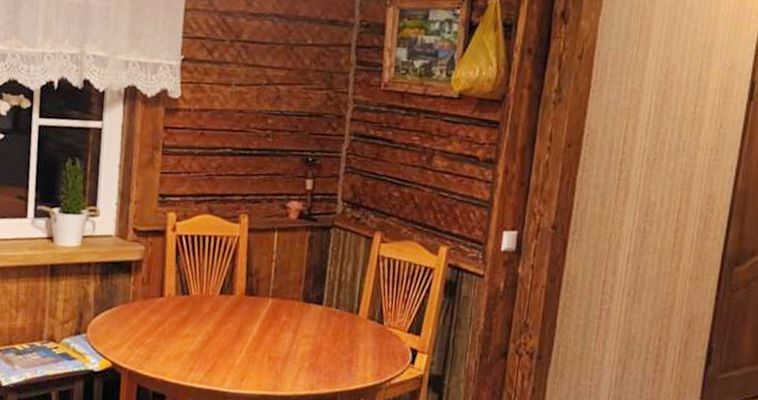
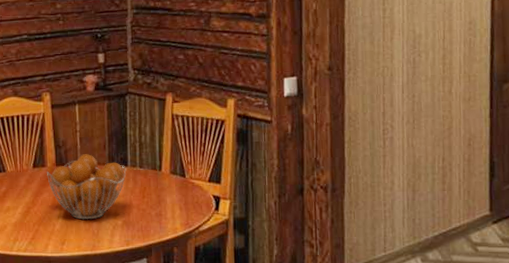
fruit basket: none [233,286,321,358] -> present [46,154,126,220]

